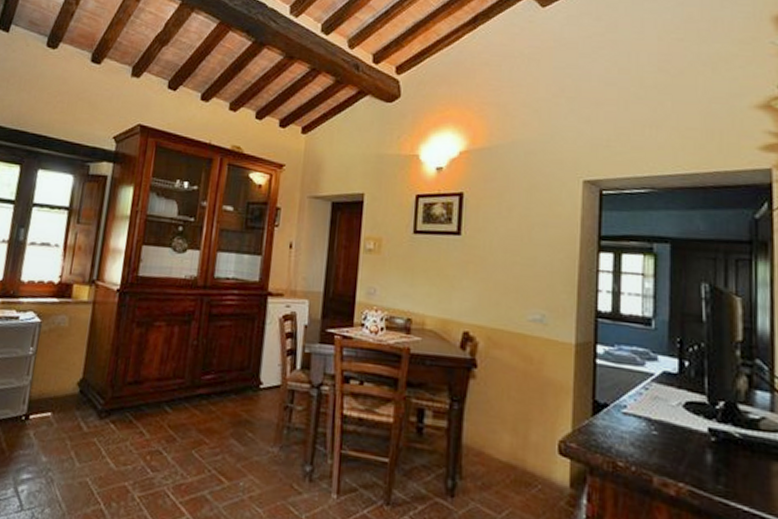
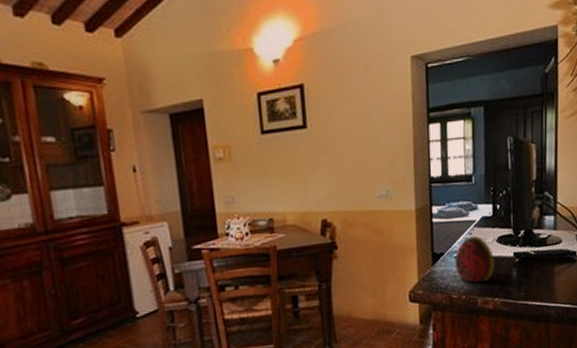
decorative egg: none [623,391,680,456] -> present [455,235,495,283]

